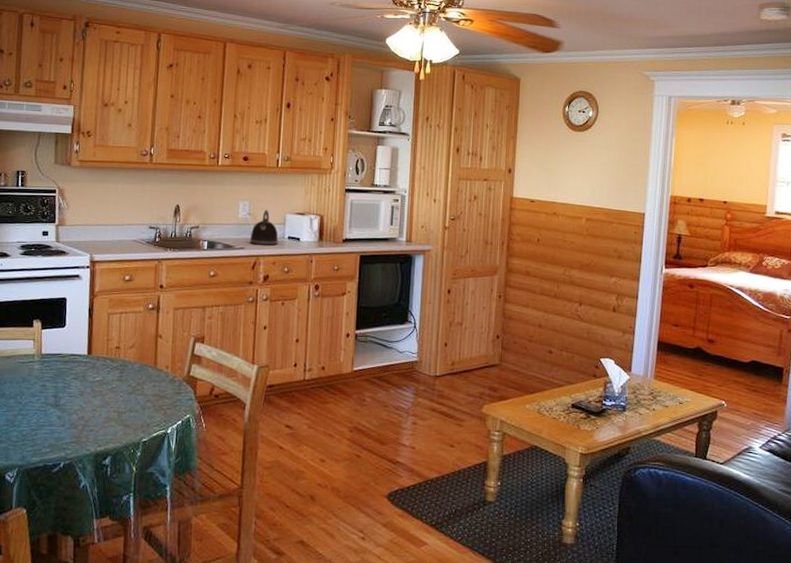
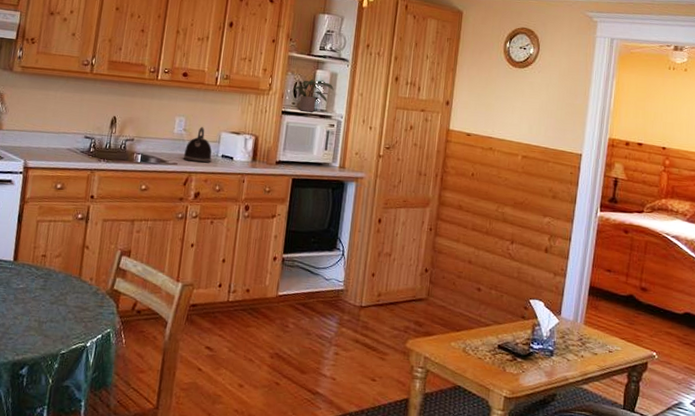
potted plant: none [354,156,396,190] -> present [292,79,334,113]

